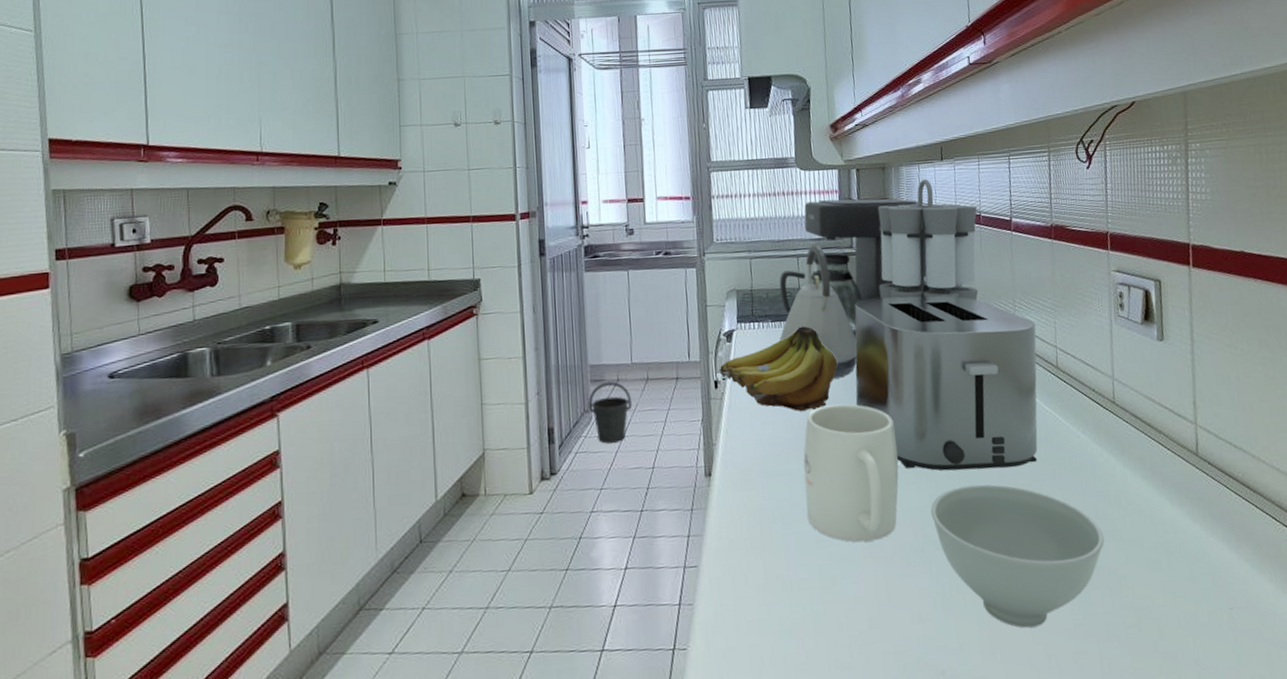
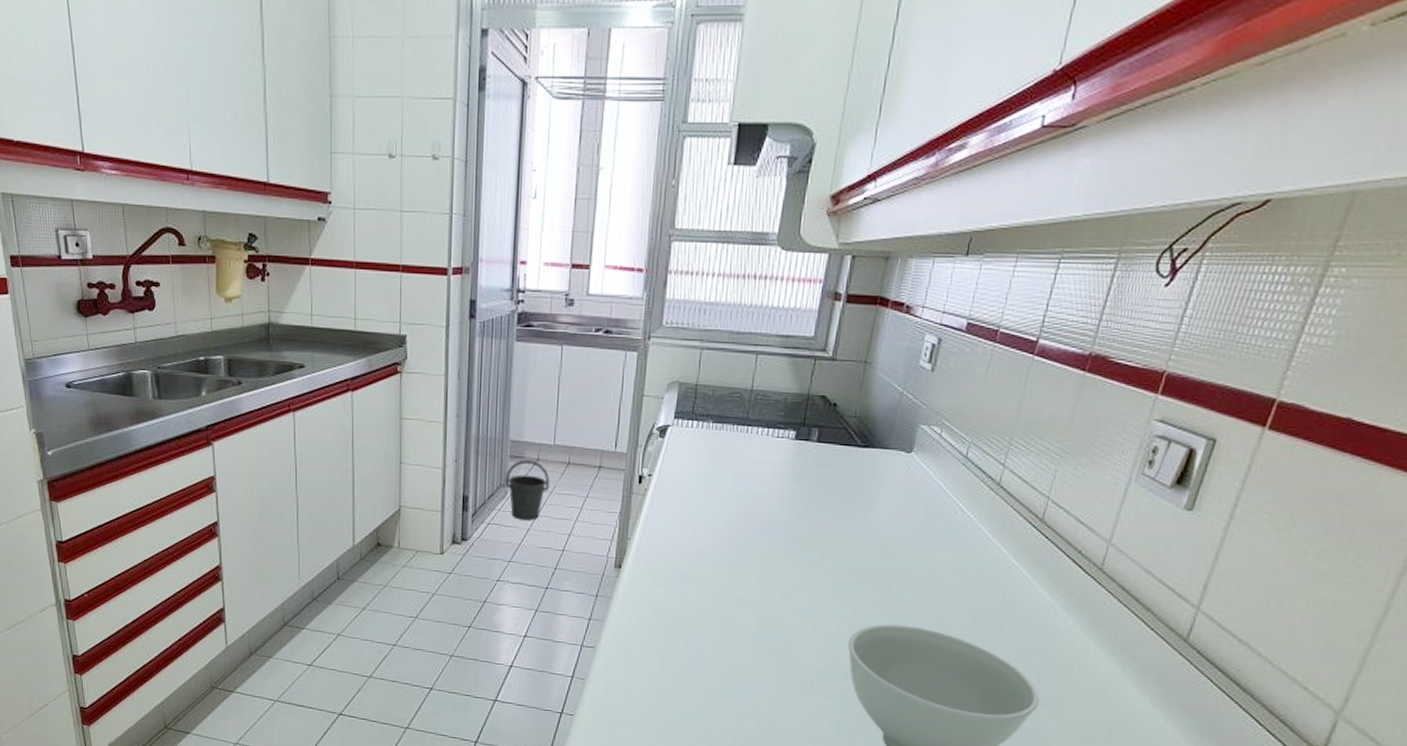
fruit: present [719,326,838,411] -> none [645,432,780,521]
coffee maker: present [779,198,925,339] -> none [728,290,922,454]
kettle: present [779,244,857,379] -> none [718,342,807,493]
mug: present [803,404,899,543] -> none [714,519,829,658]
toaster: present [854,295,1038,471] -> none [790,412,1031,616]
spice rack: present [877,179,979,301] -> none [846,277,996,432]

